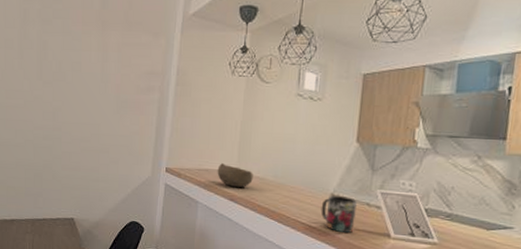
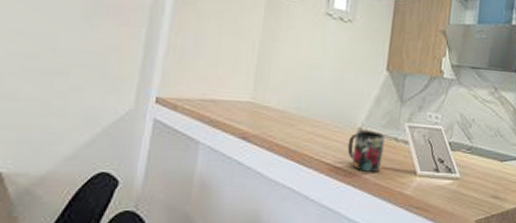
bowl: present [217,163,253,187] -> none [226,92,272,122]

